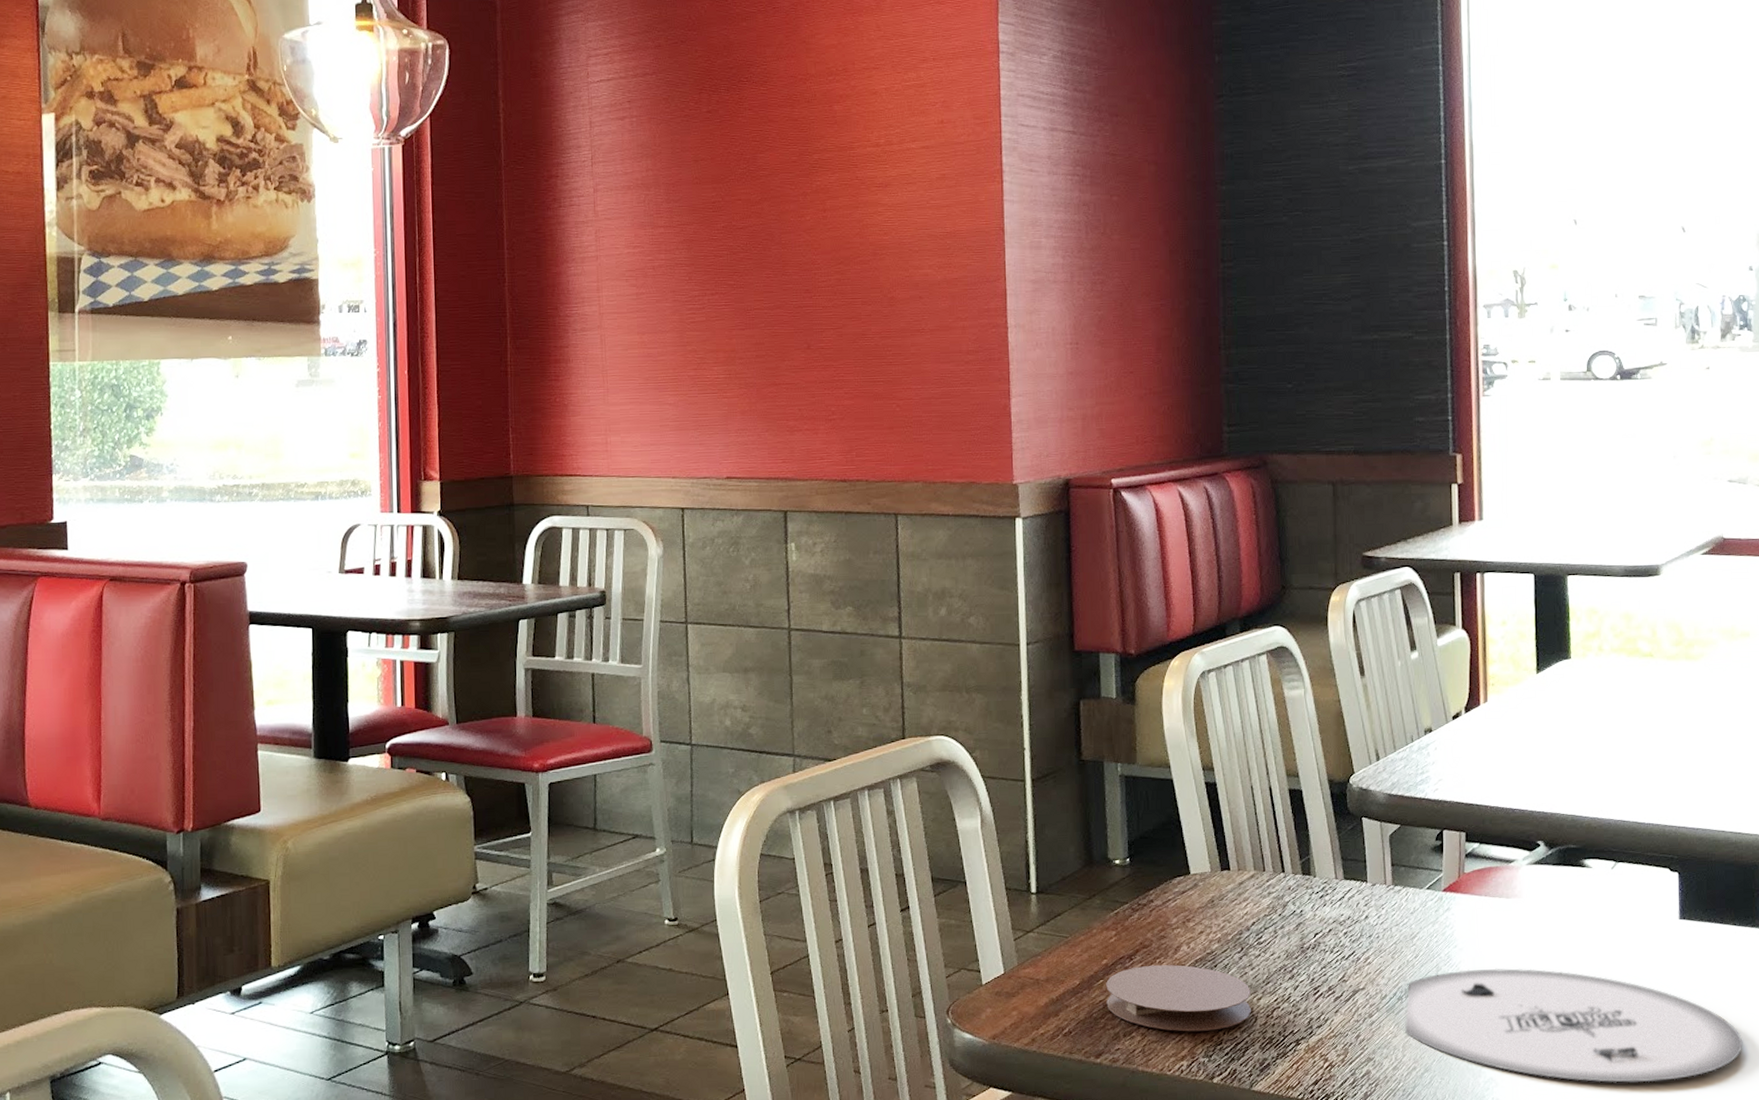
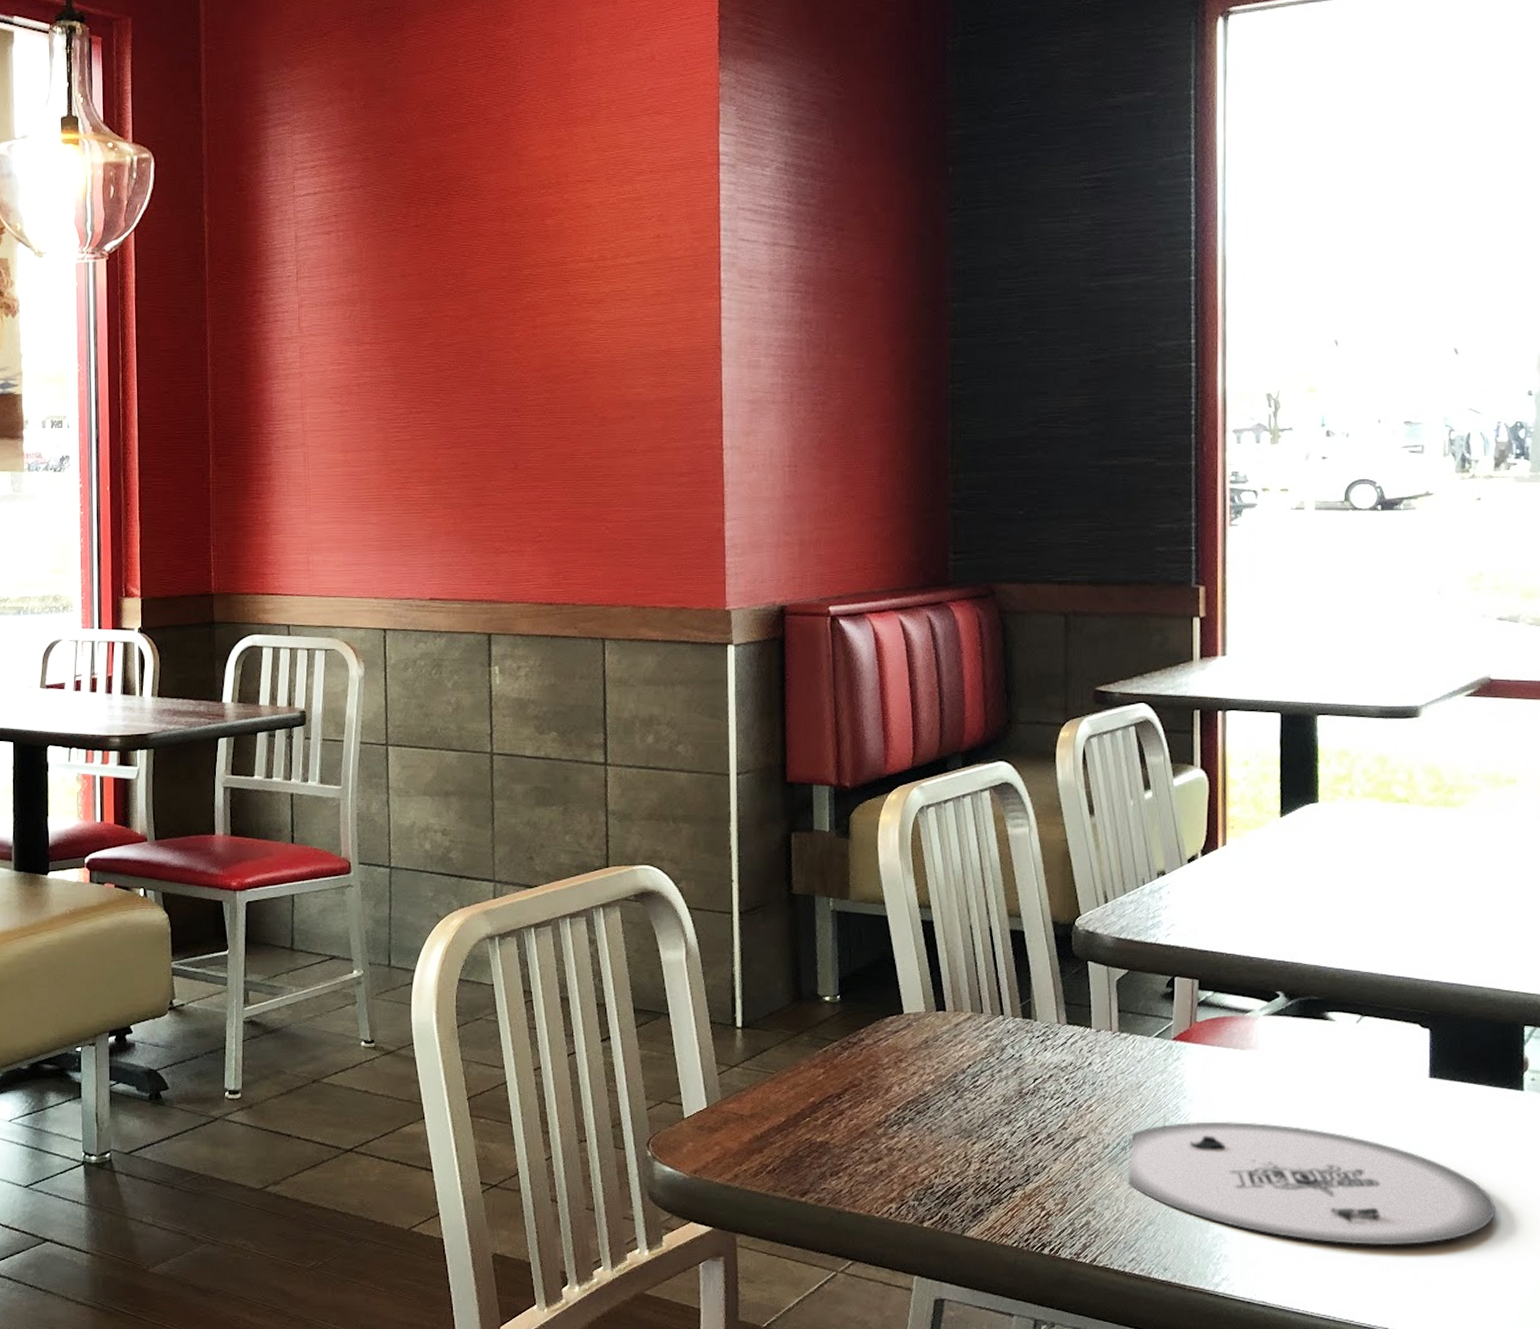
coaster: present [1106,965,1251,1032] -> none [813,1105,965,1174]

